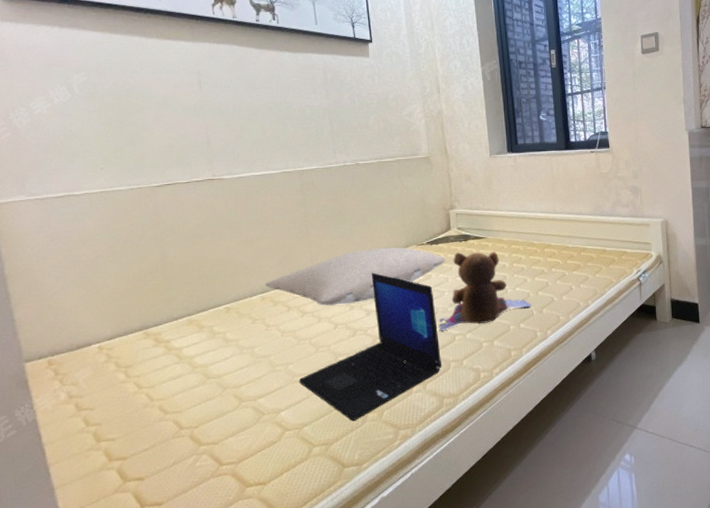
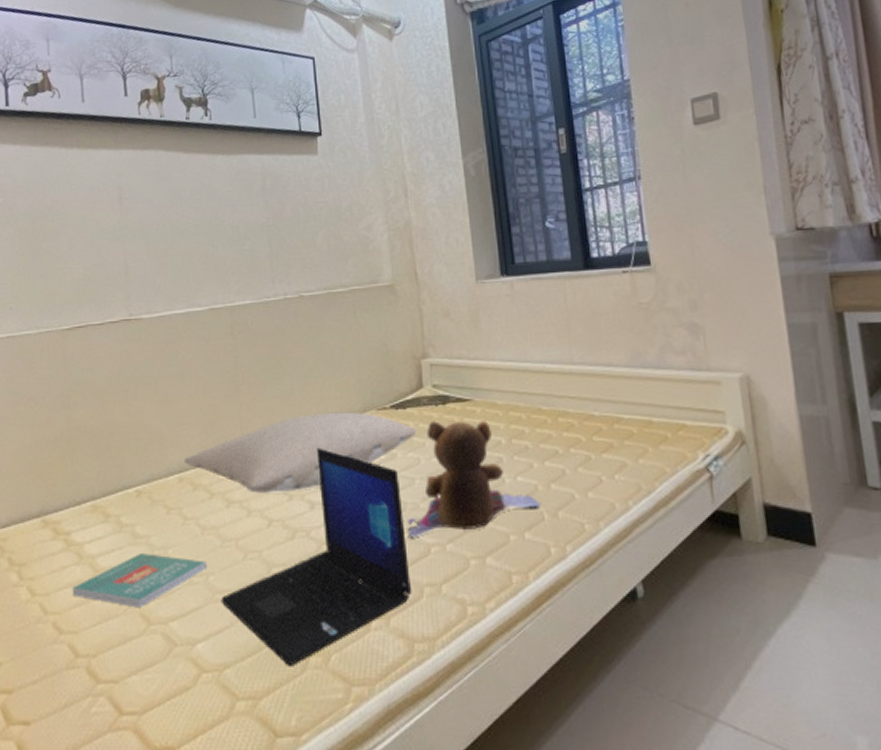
book: none [174,352,286,391] -> present [72,553,206,608]

